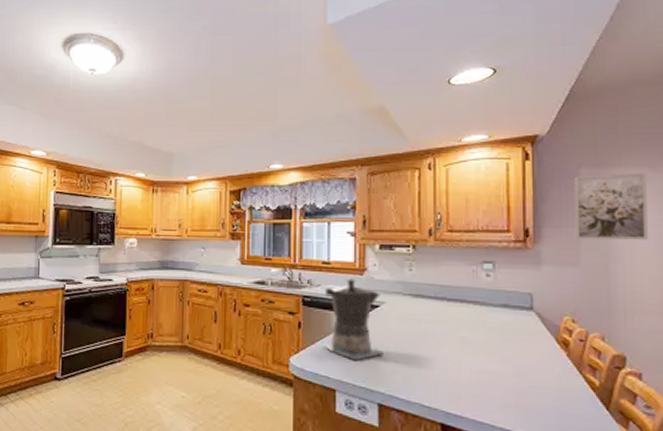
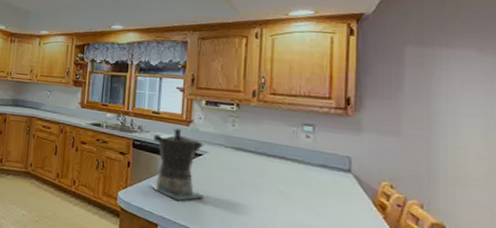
wall art: present [574,172,648,240] -> none [396,53,475,118]

